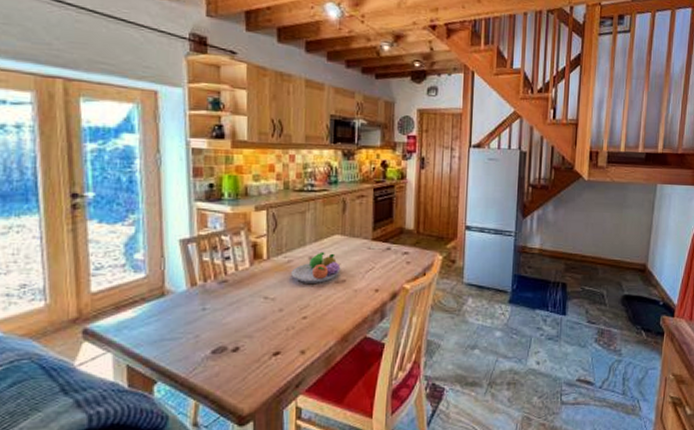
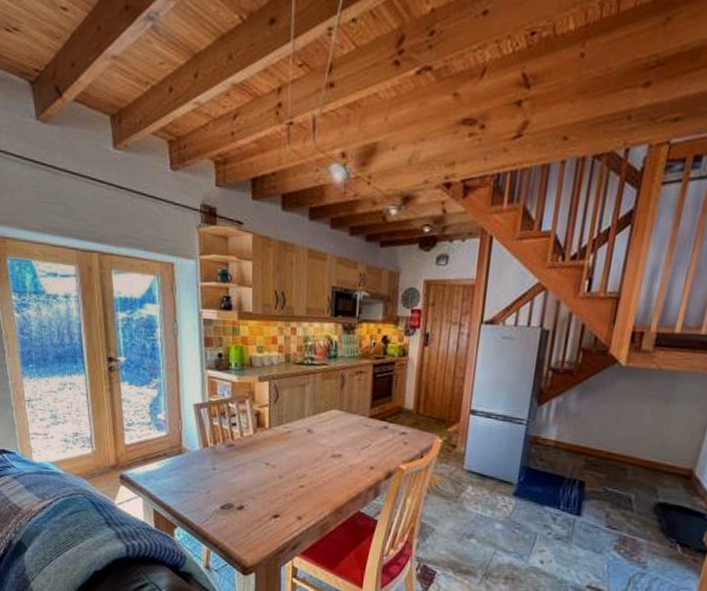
fruit bowl: present [291,251,341,283] -> none [290,425,338,455]

